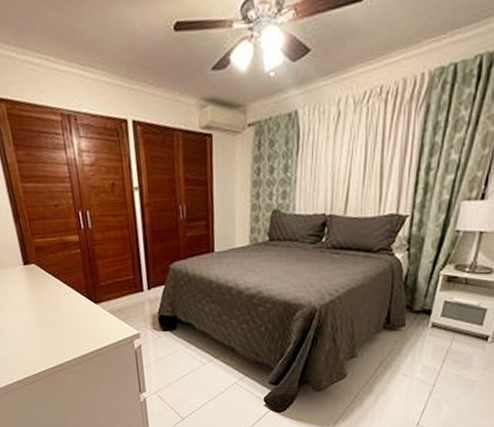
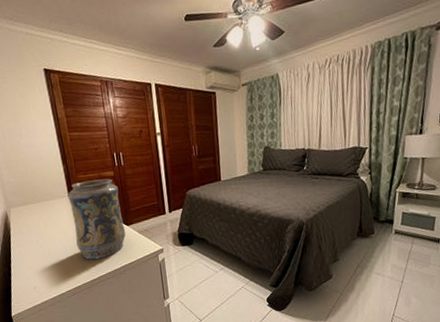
decorative vase: none [22,244,95,343] -> present [67,178,126,260]

